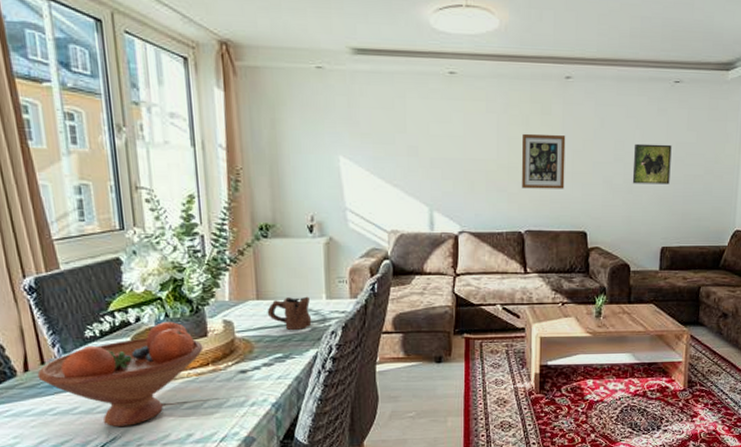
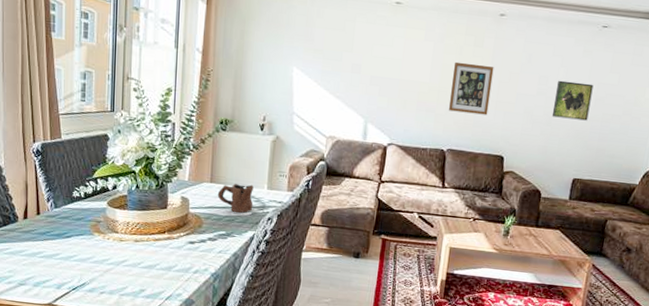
fruit bowl: present [37,322,204,427] -> none [33,192,163,275]

